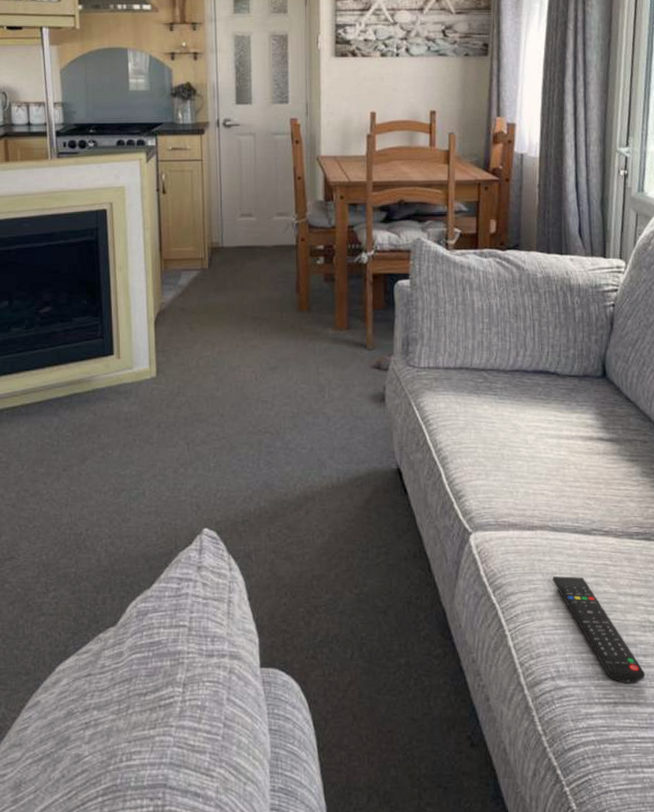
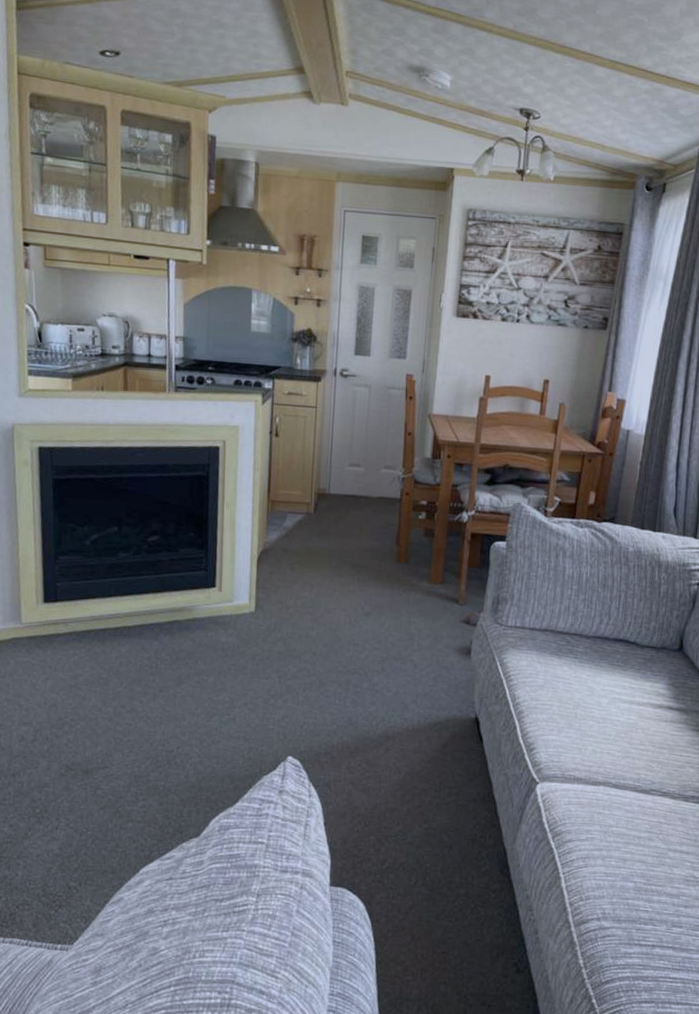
remote control: present [553,576,645,684] -> none [609,829,684,930]

